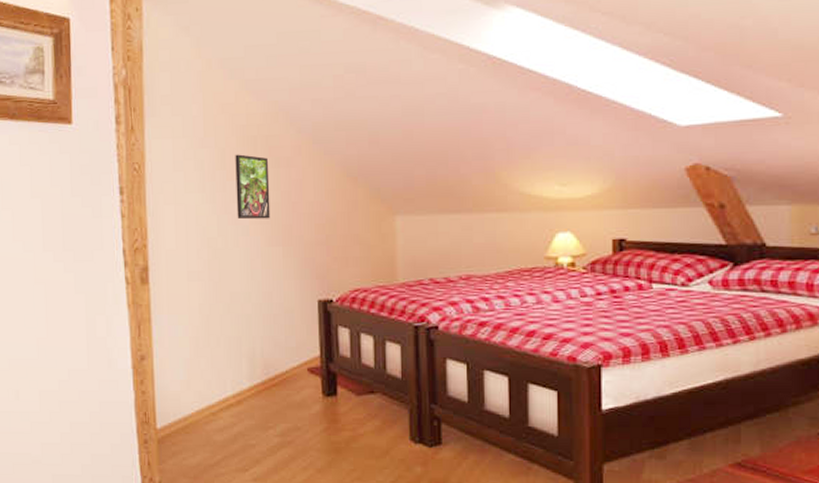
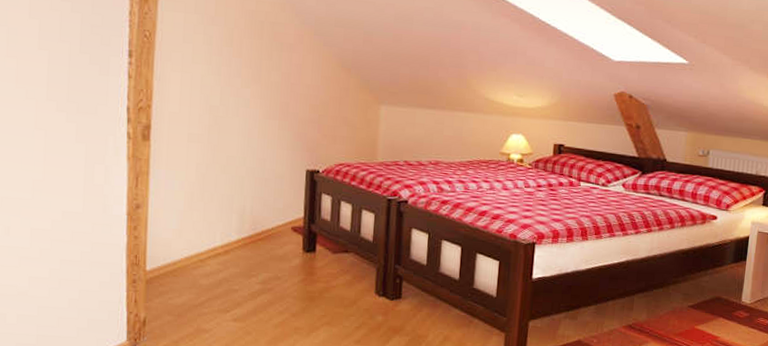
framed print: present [235,154,271,220] -> none [239,35,273,95]

